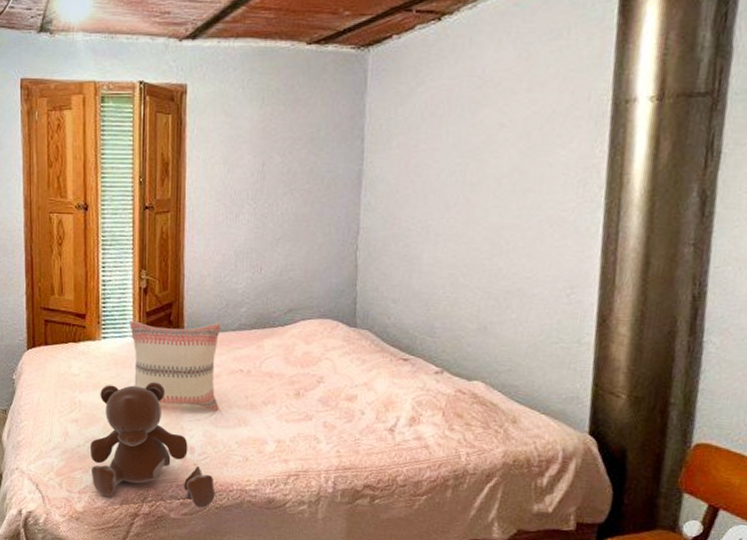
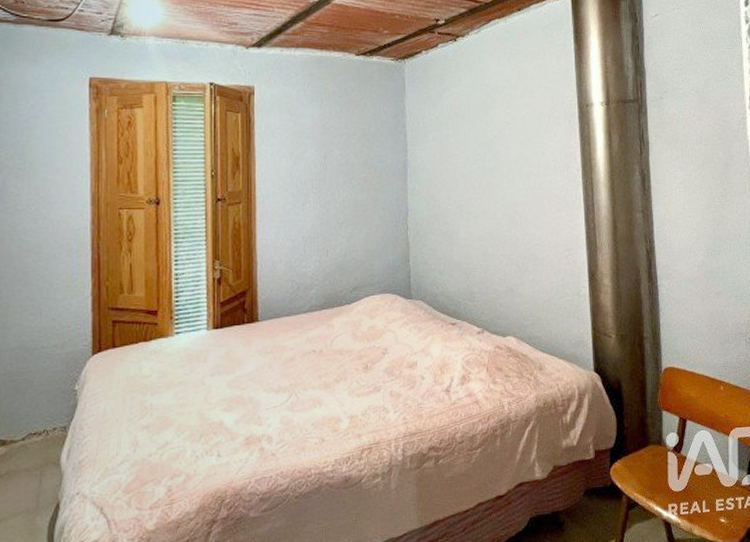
teddy bear: present [89,381,216,508] -> none [162,373,295,508]
pillow: present [130,321,221,411] -> none [204,307,294,396]

